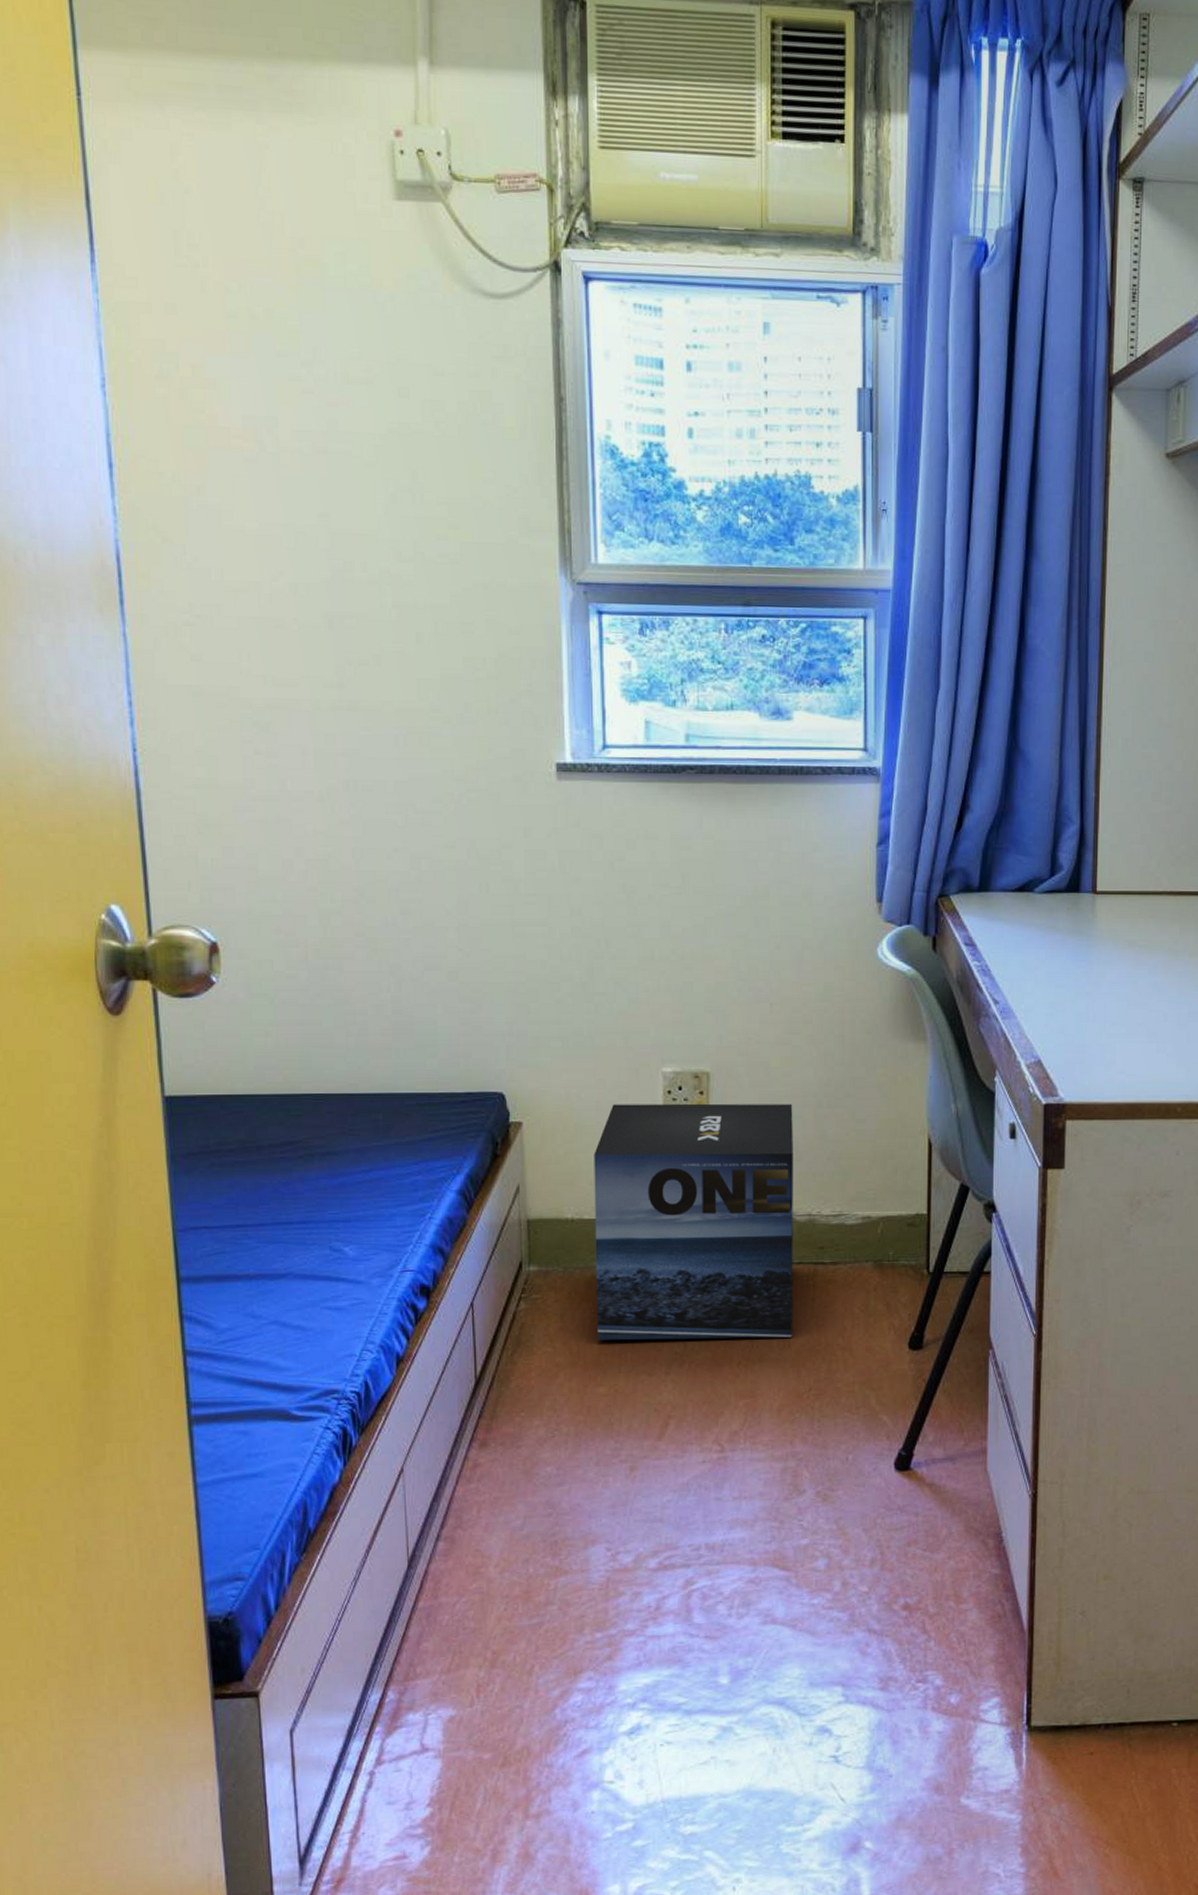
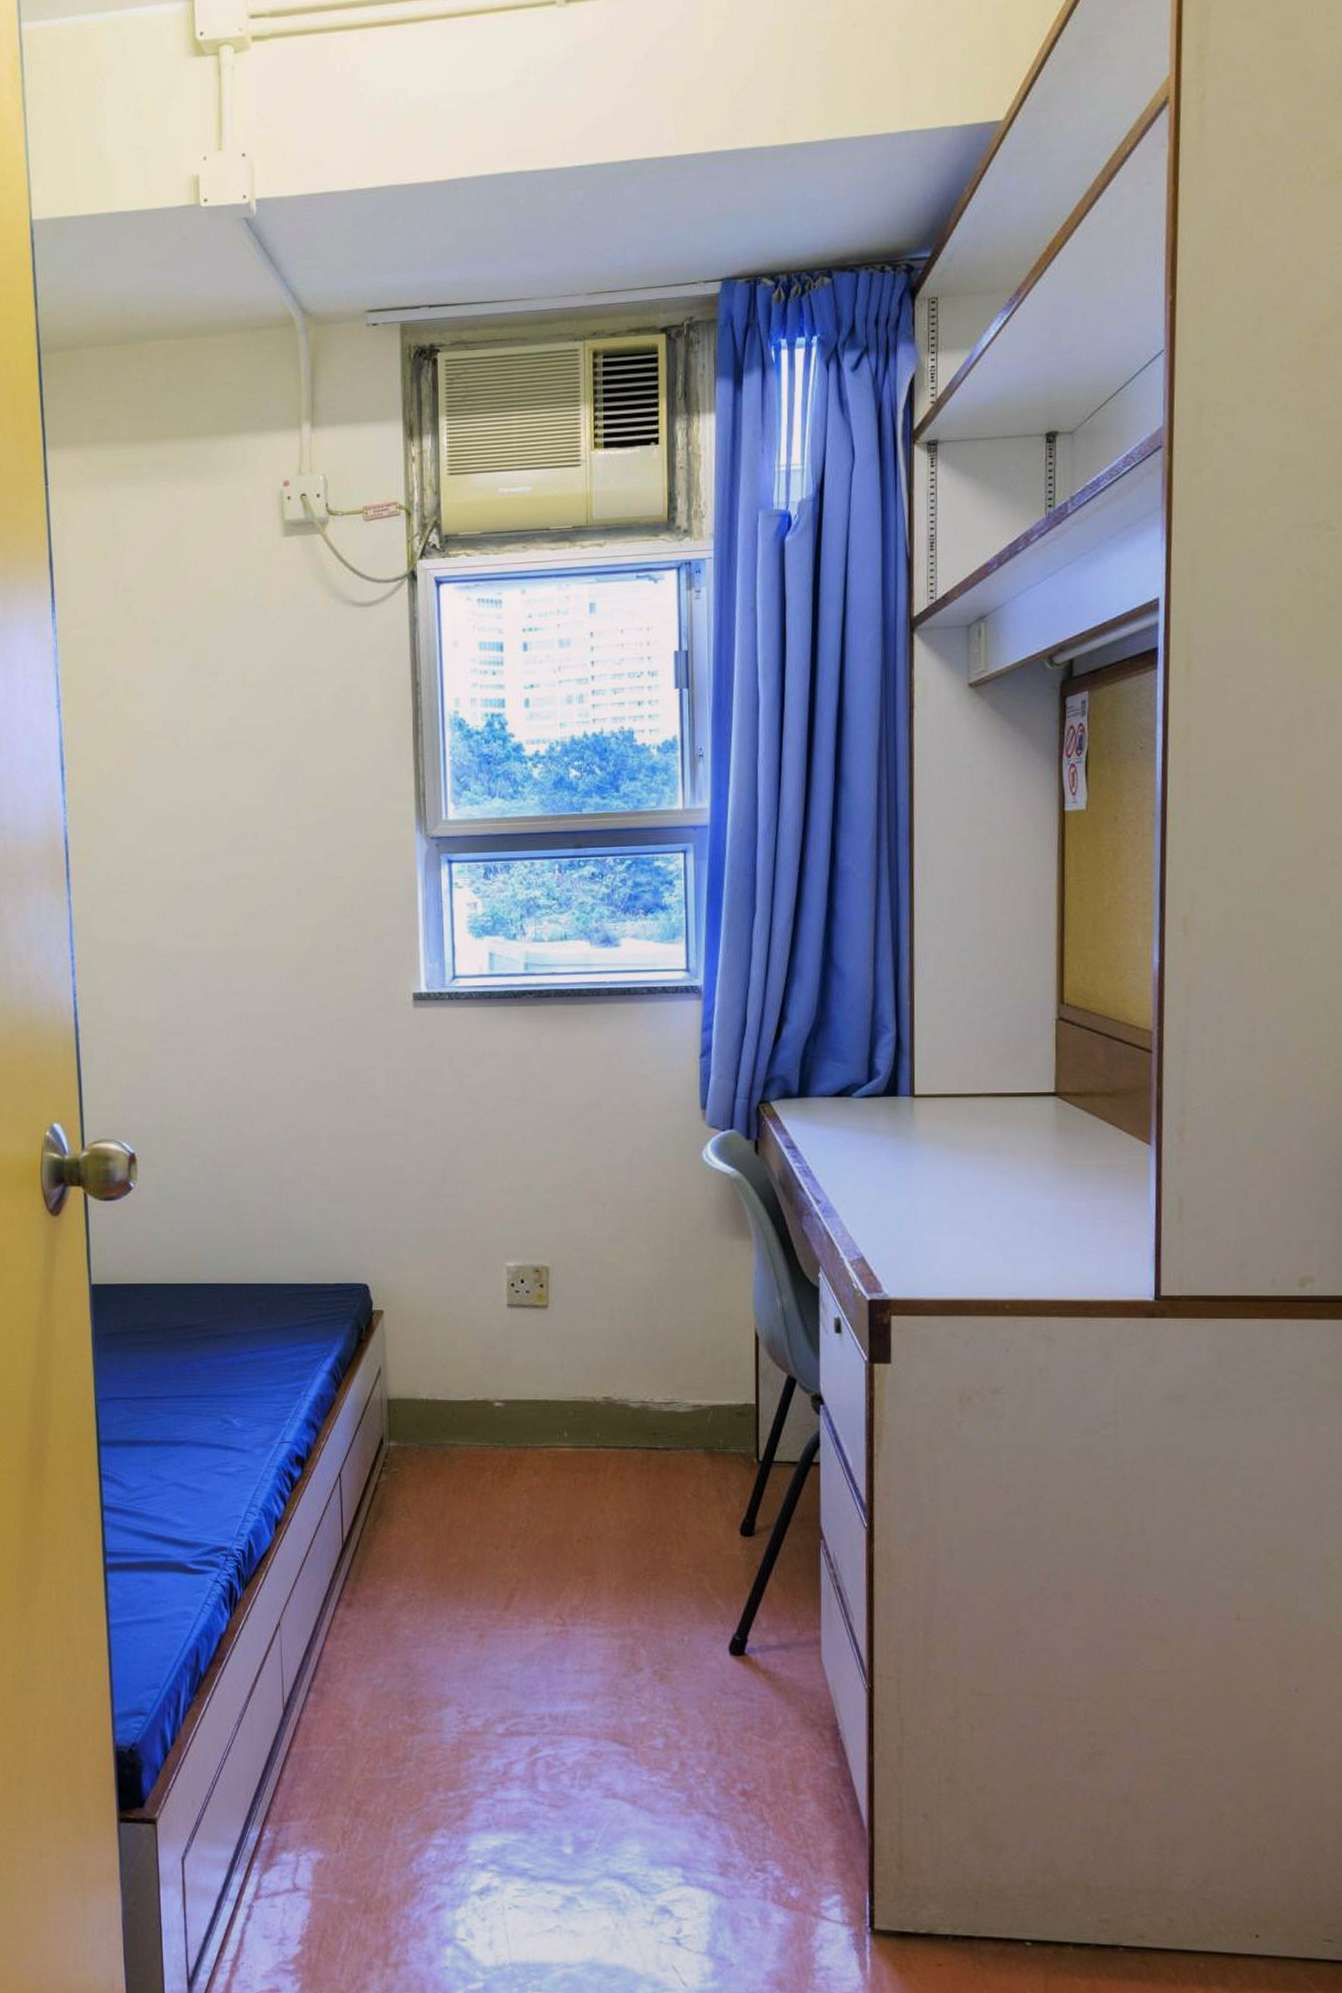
cardboard box: present [594,1103,793,1341] -> none [446,1295,629,1518]

